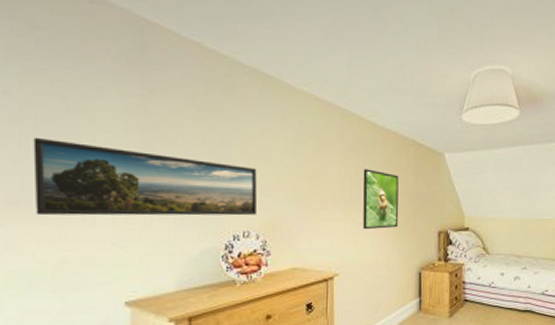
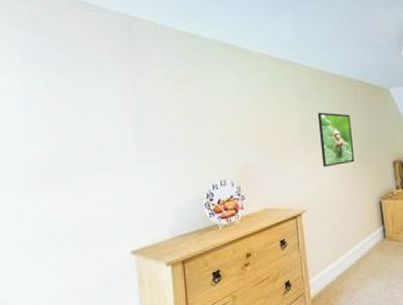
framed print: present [33,137,258,216] -> none [56,122,231,185]

